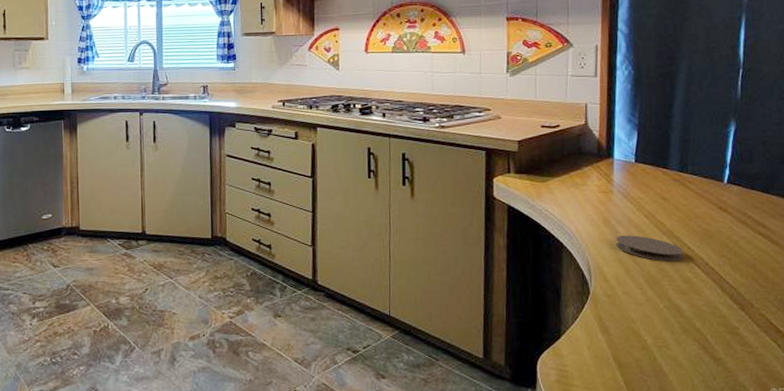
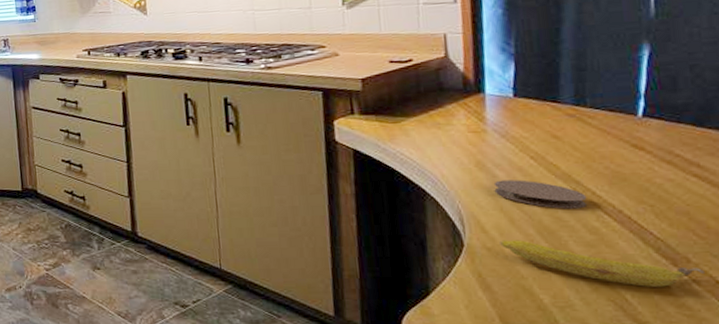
banana: none [617,288,763,328] -> present [500,240,704,287]

